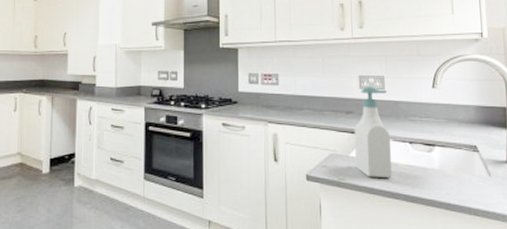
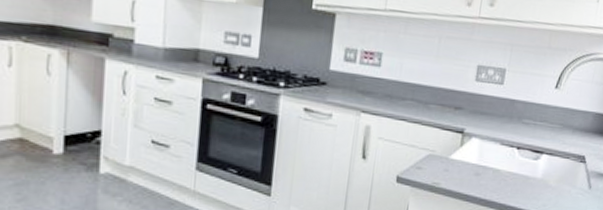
soap bottle: present [354,86,392,177] -> none [453,78,505,184]

